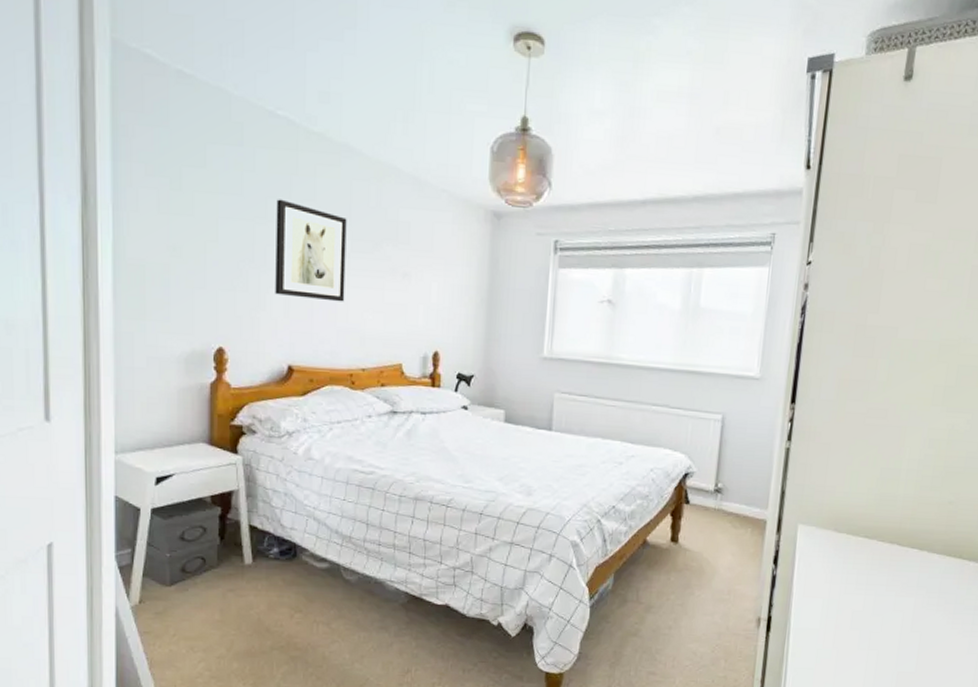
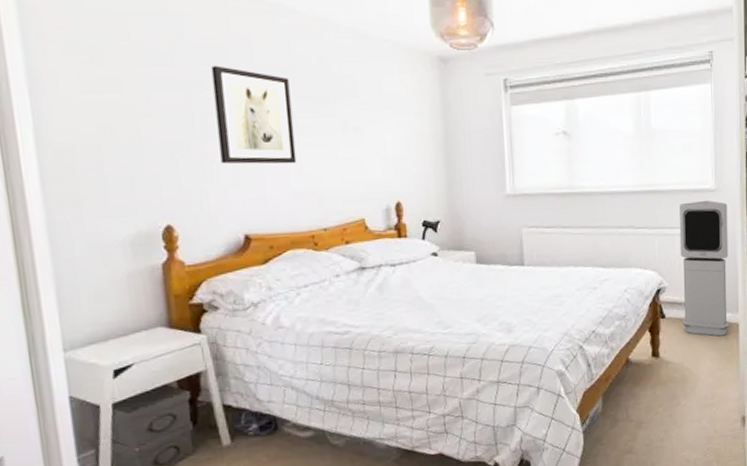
air purifier: none [706,387,771,531] -> present [679,200,729,336]

